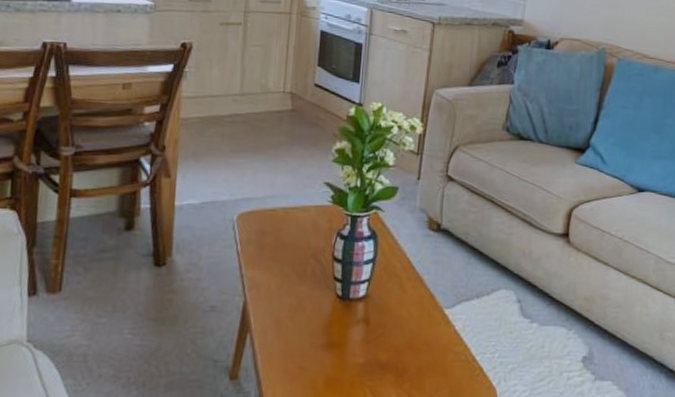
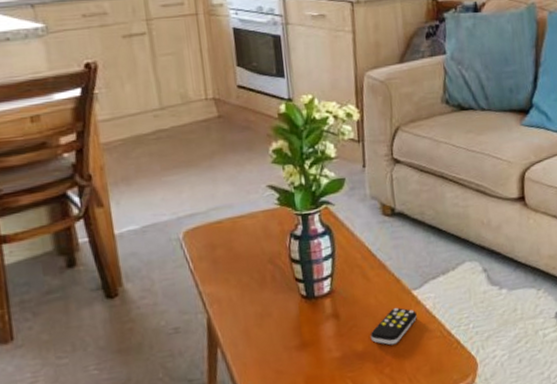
remote control: none [395,324,445,361] -> present [370,308,417,345]

